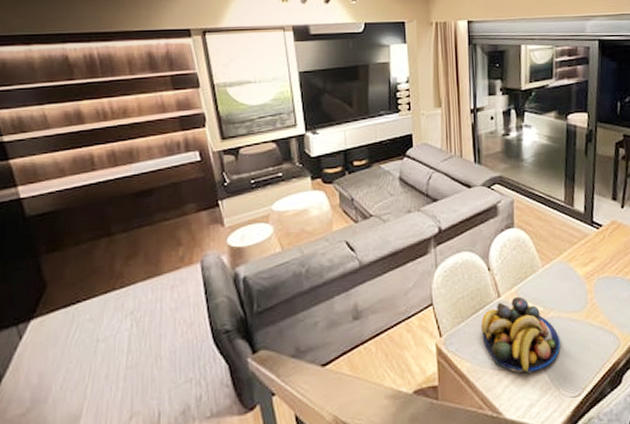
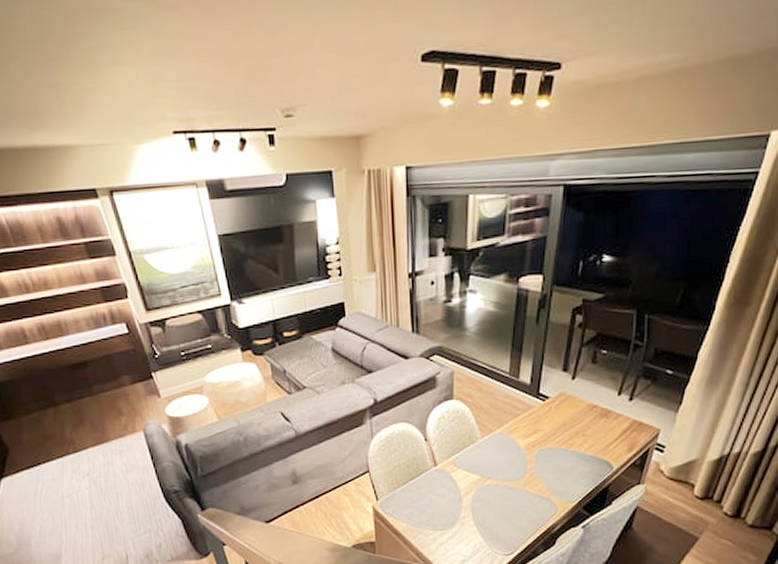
fruit bowl: present [480,296,561,374] -> none [416,465,497,534]

